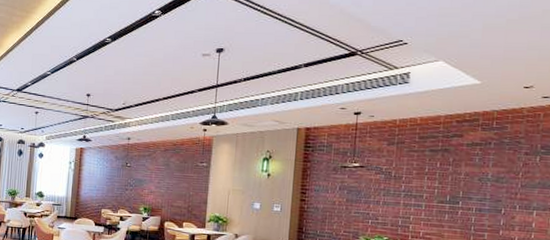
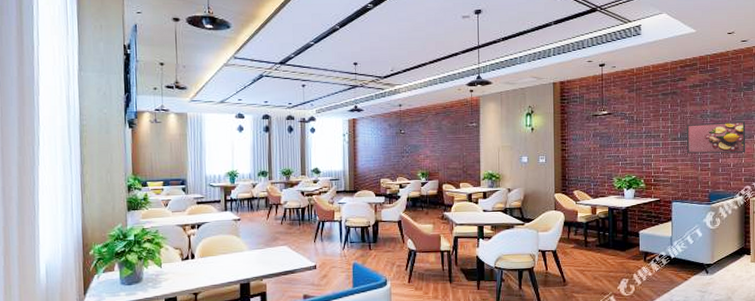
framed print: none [457,187,540,227] -> present [687,121,746,154]

